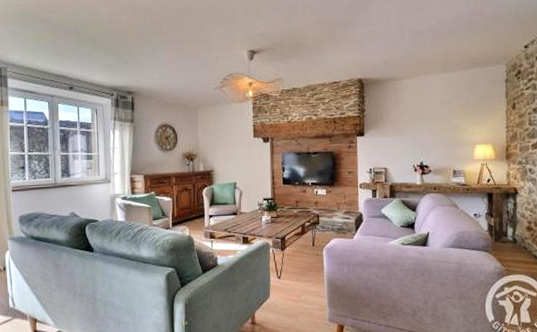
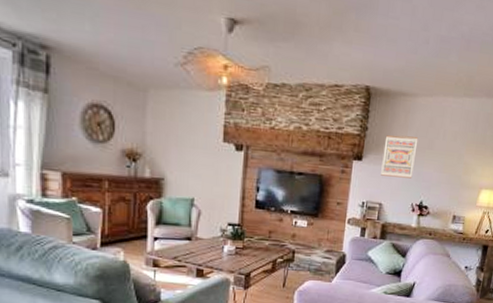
wall art: none [381,111,410,146] -> present [381,135,419,179]

